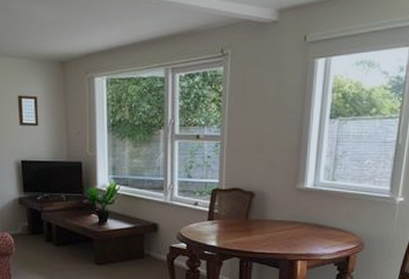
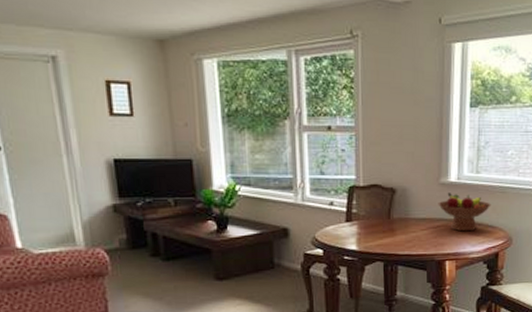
fruit bowl: none [293,198,345,235] -> present [438,193,491,232]

